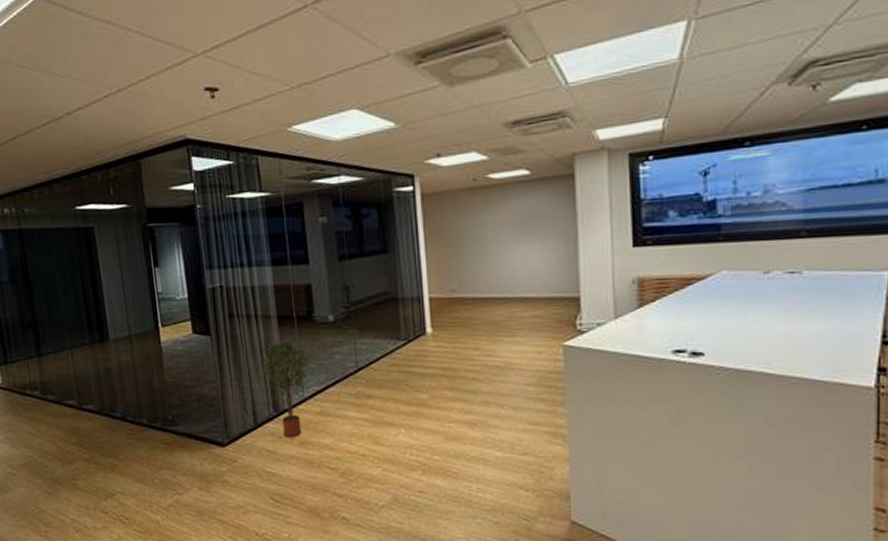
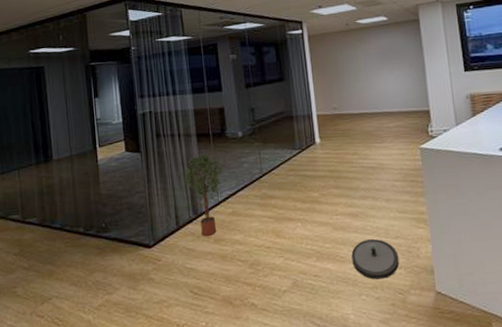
robot vacuum: none [466,454,526,501] -> present [351,239,400,280]

